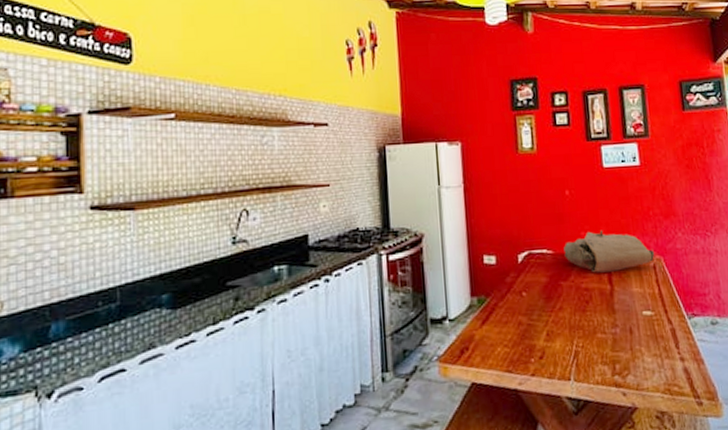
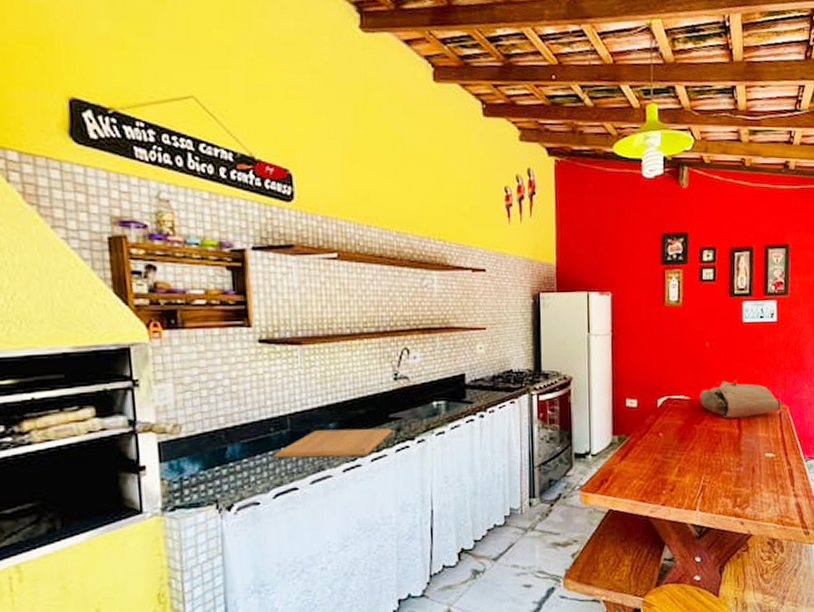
chopping board: none [100,297,231,336] -> present [273,428,393,458]

